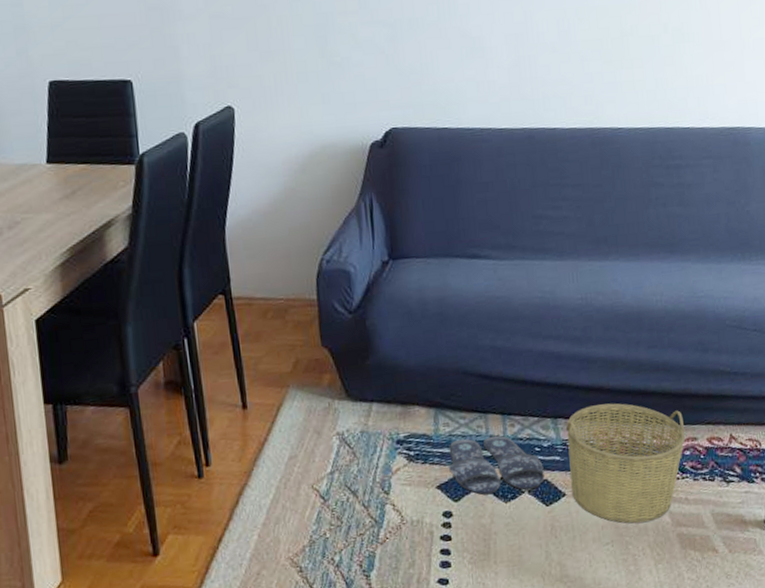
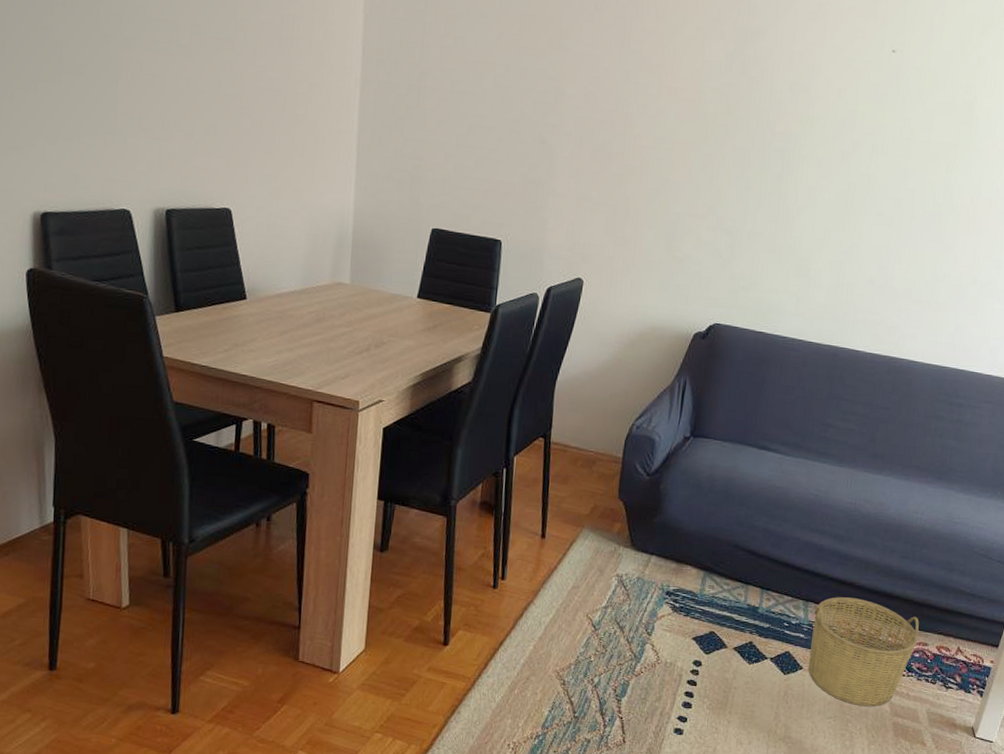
slippers: present [449,435,545,495] -> none [706,601,788,658]

